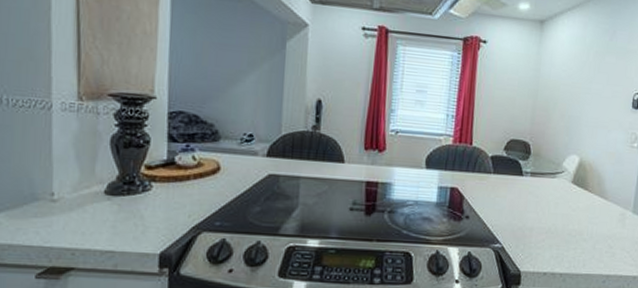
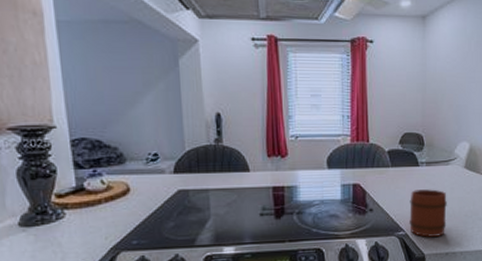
mug: none [507,200,550,254] -> present [409,189,447,237]

